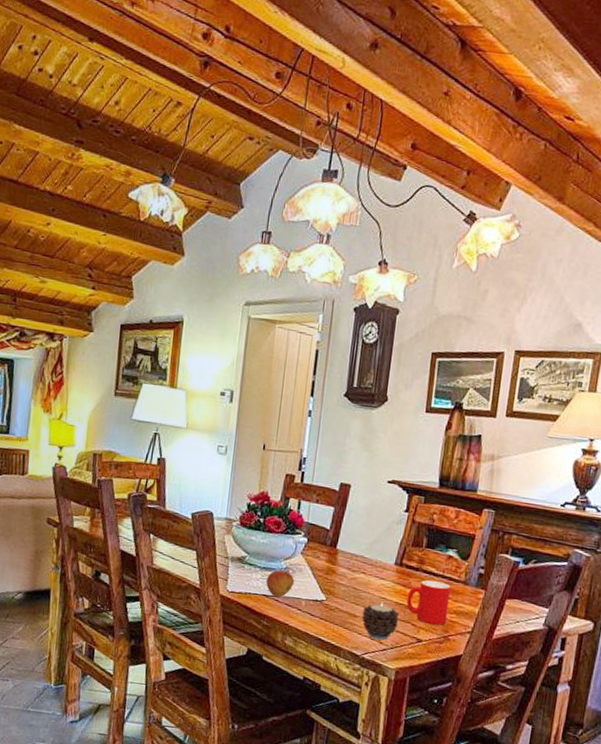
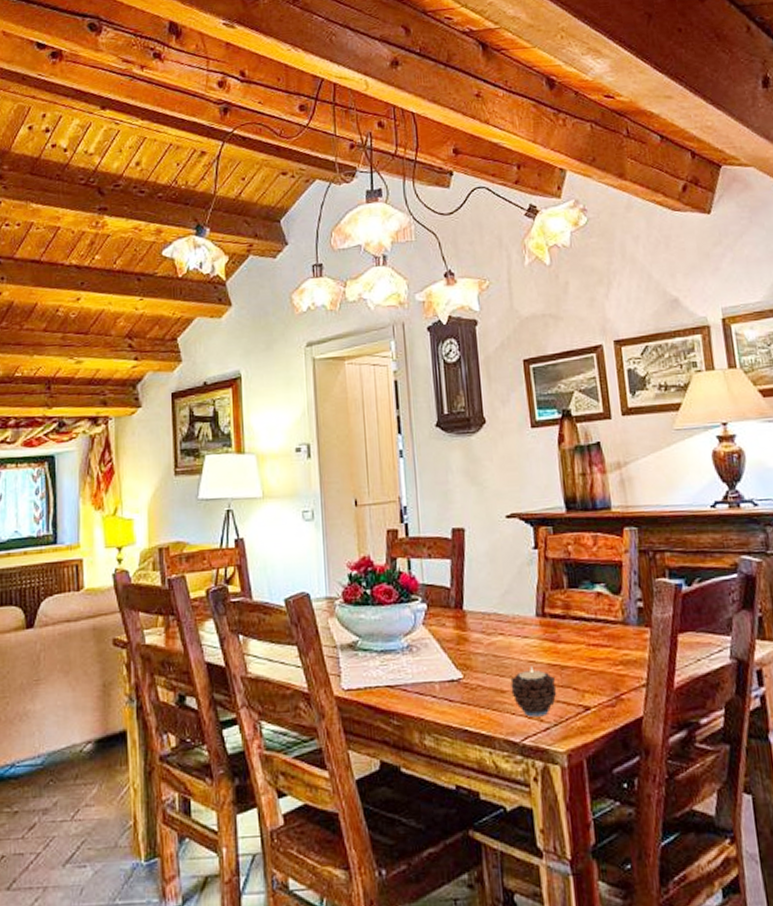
fruit: present [266,570,295,598] -> none [388,650,422,686]
cup: present [406,580,451,625] -> none [559,626,614,684]

